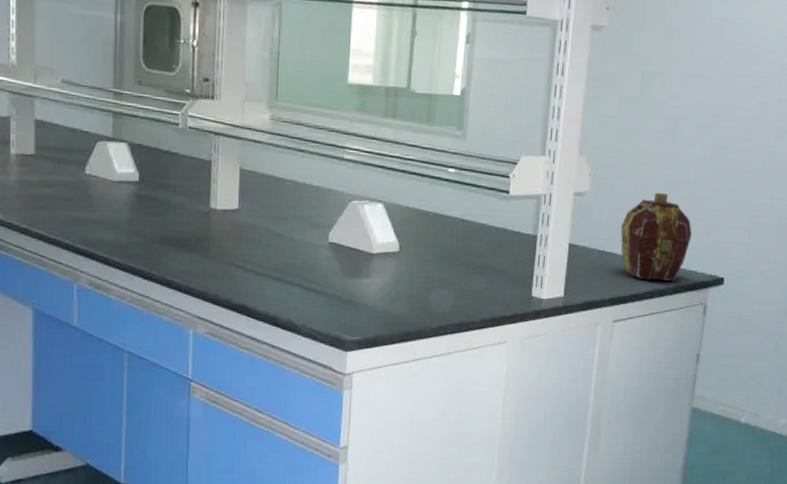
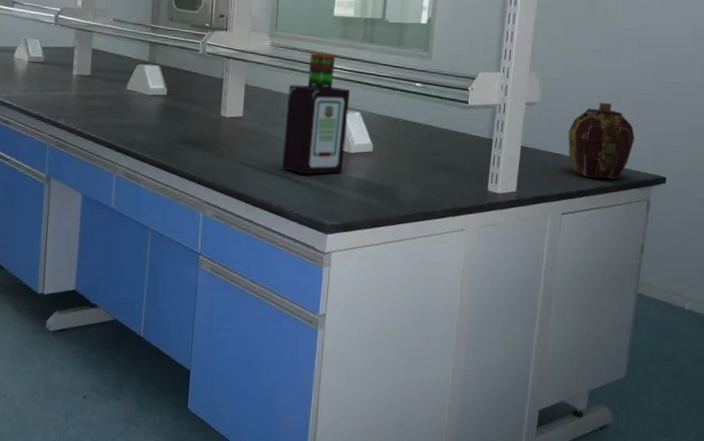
bottle: none [289,128,370,281] -> present [282,52,350,175]

